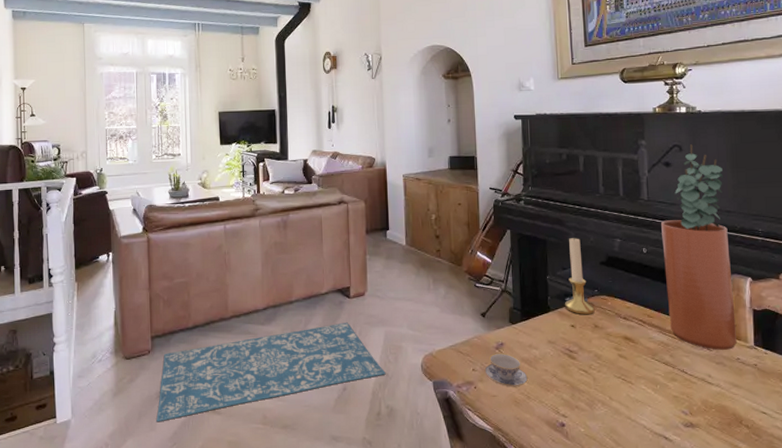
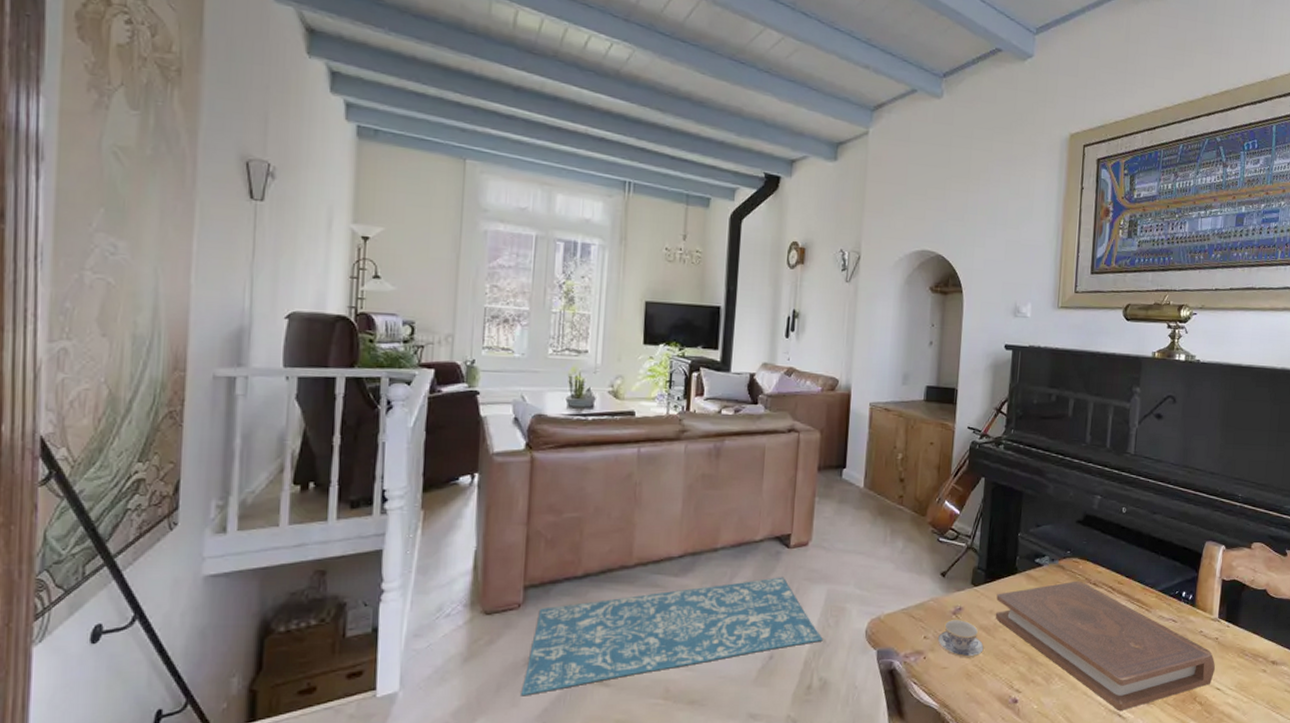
book: none [533,316,758,433] -> present [995,581,1215,710]
candle holder: present [564,237,595,315] -> none [1033,490,1065,579]
vase: present [661,144,737,350] -> none [1139,396,1213,622]

